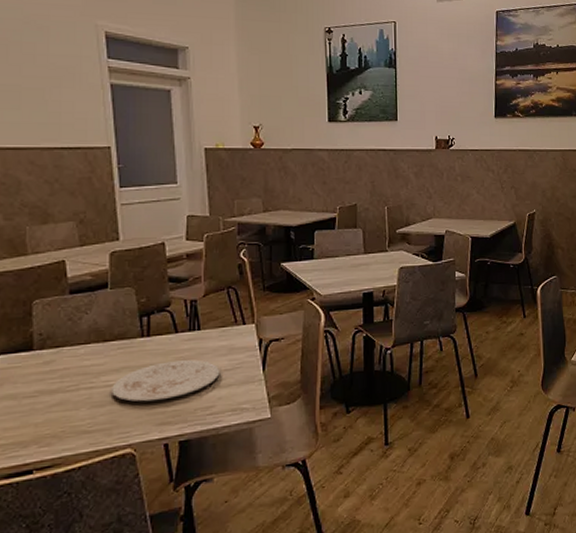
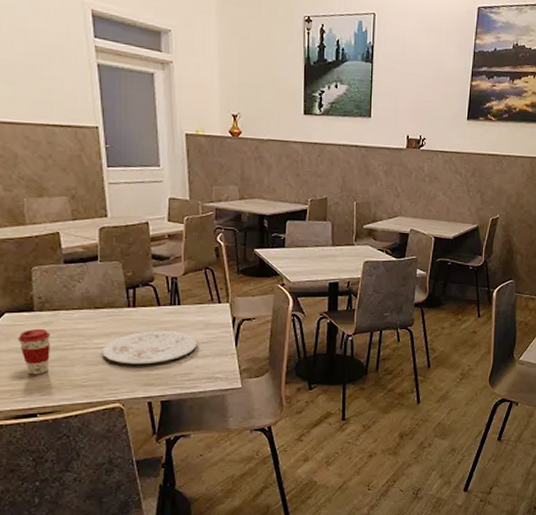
coffee cup: none [14,370,51,424] -> present [18,329,50,375]

